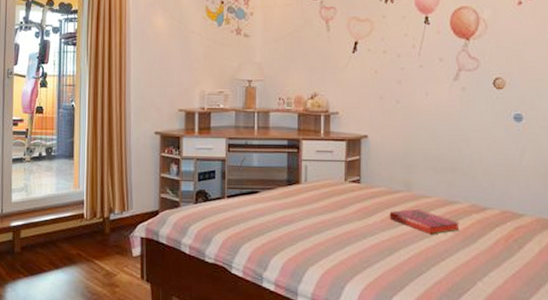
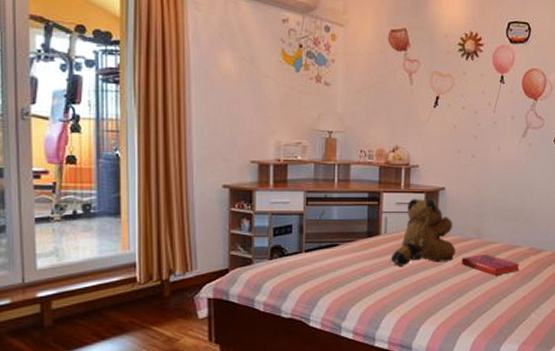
teddy bear: none [310,146,382,217] -> present [389,198,455,266]

